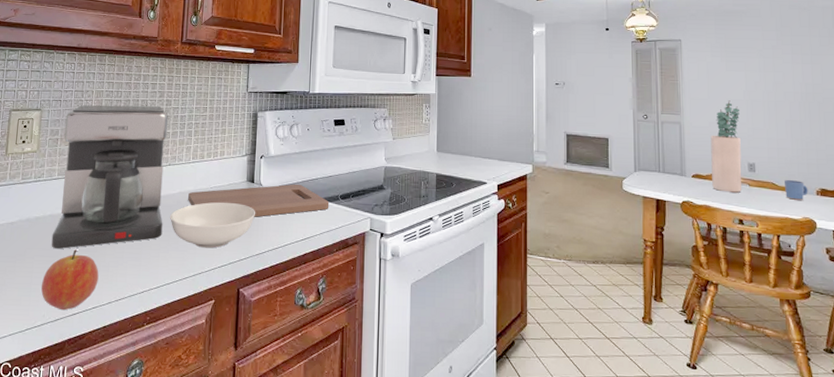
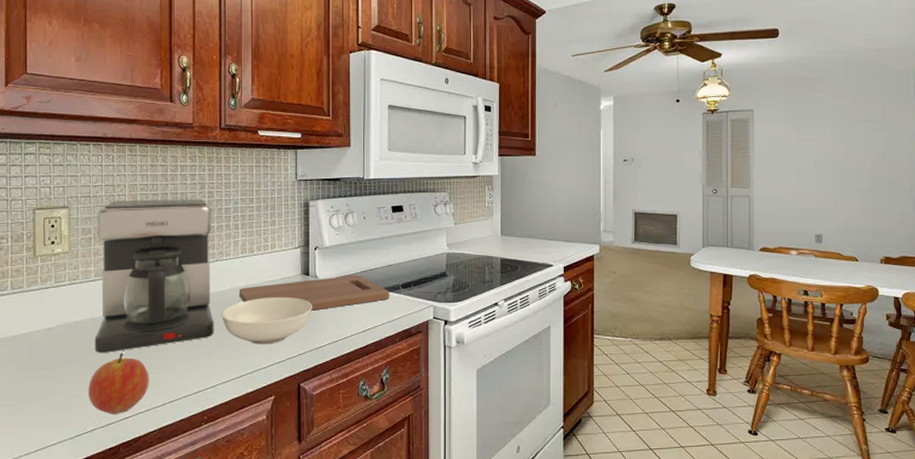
vase: present [710,100,743,193] -> none [779,171,809,264]
mug: present [785,179,808,200] -> none [850,249,873,269]

